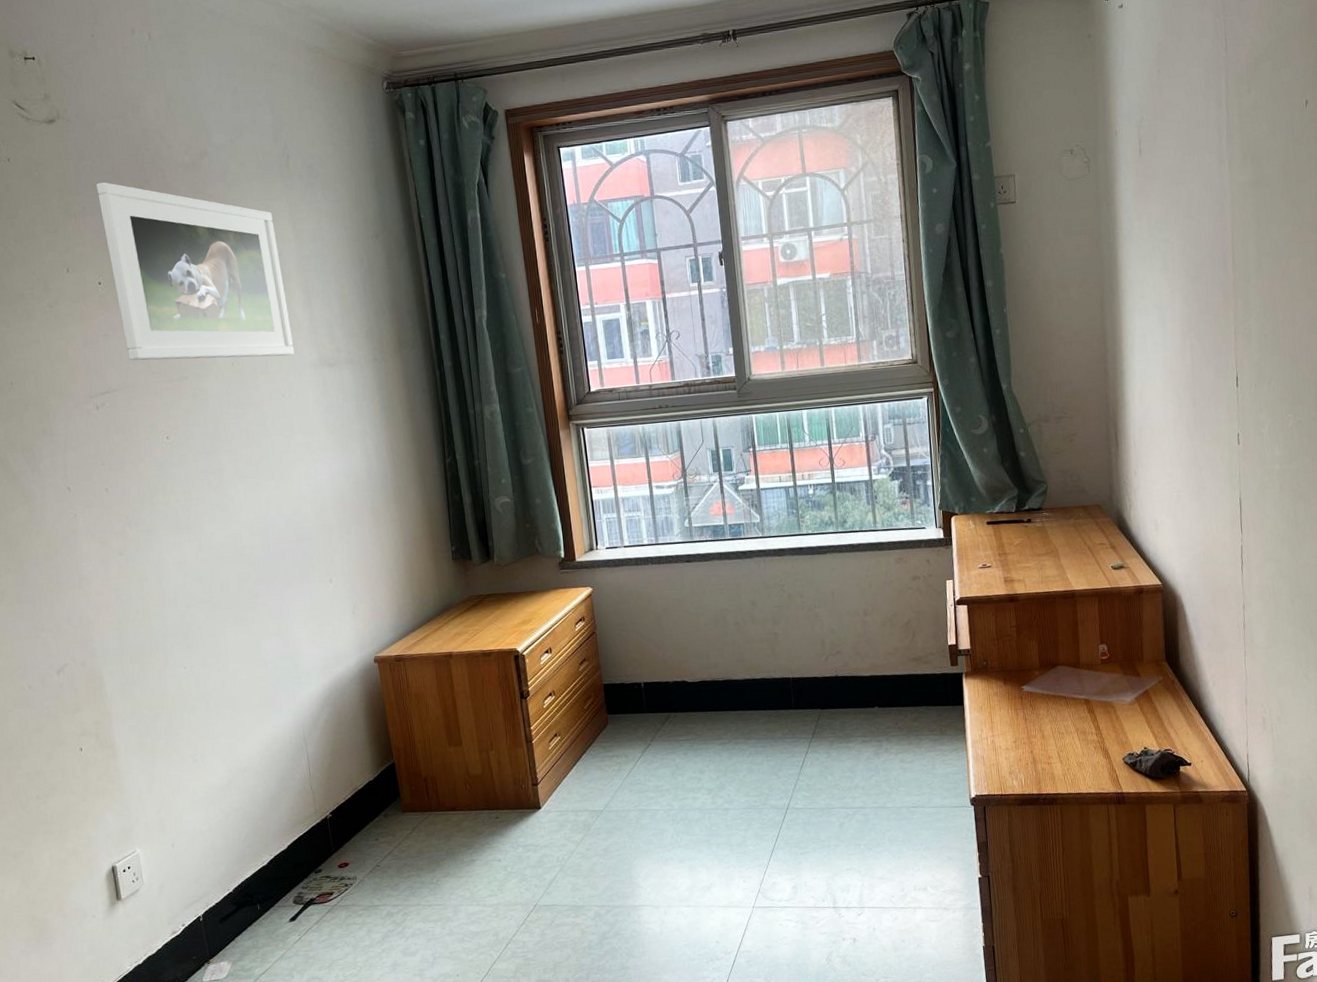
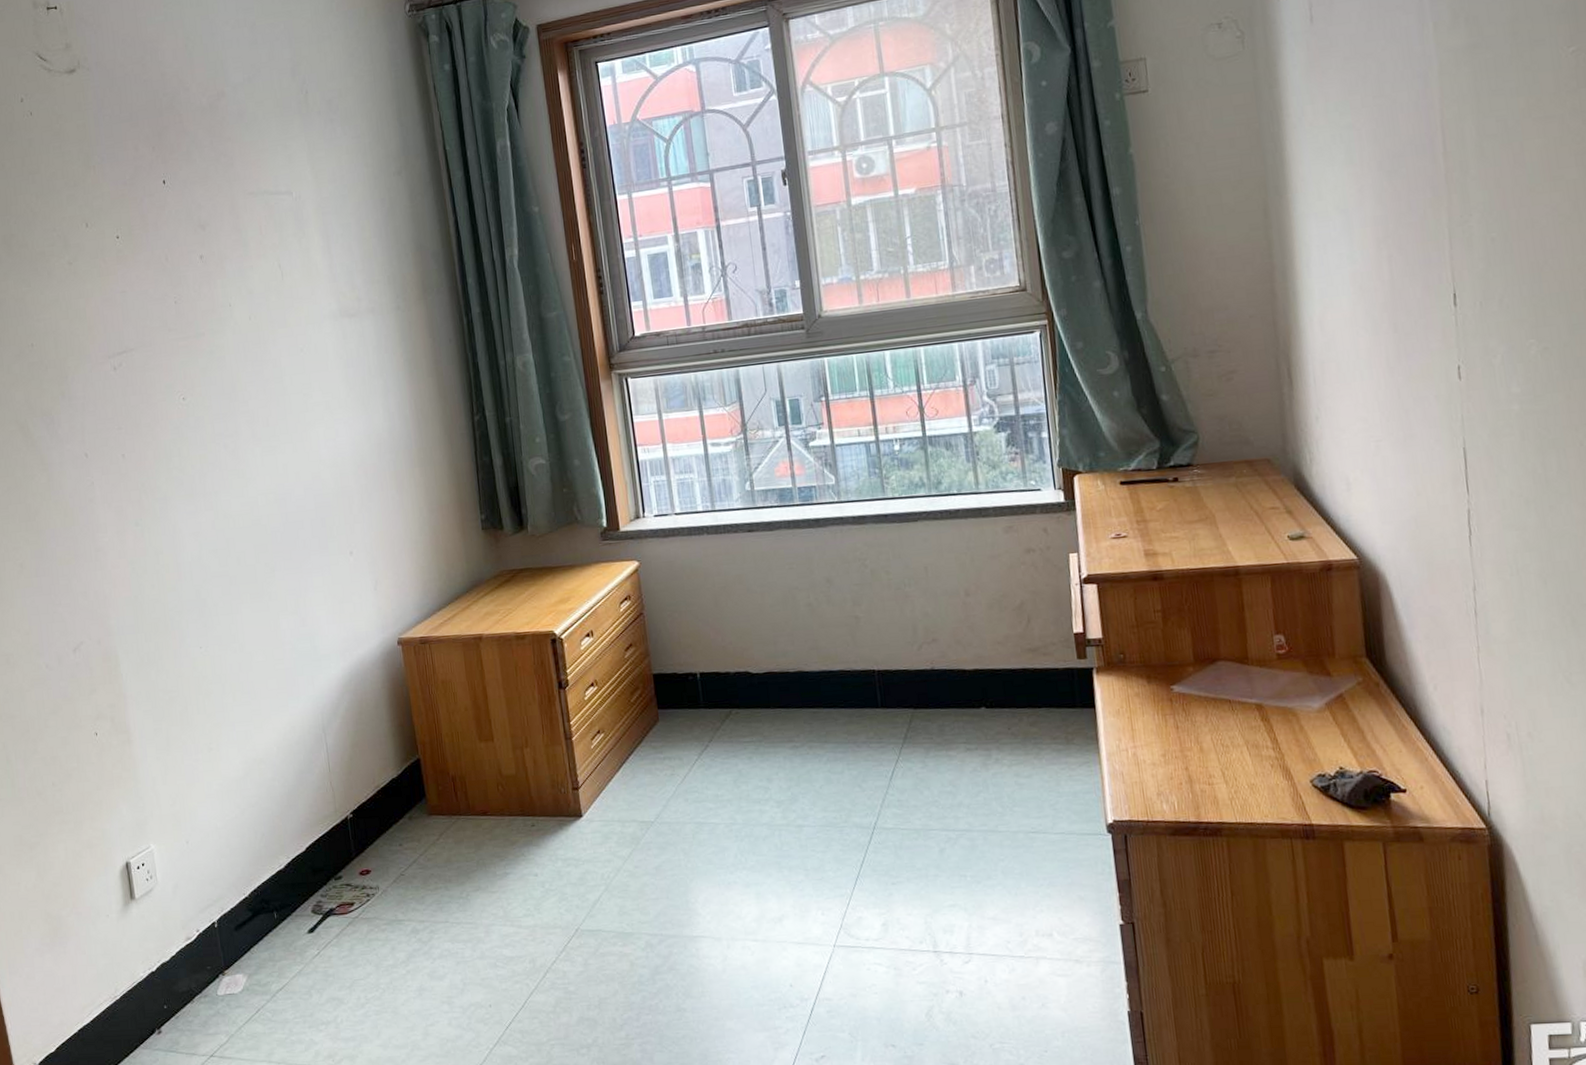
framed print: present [95,182,295,361] -> none [114,131,314,318]

